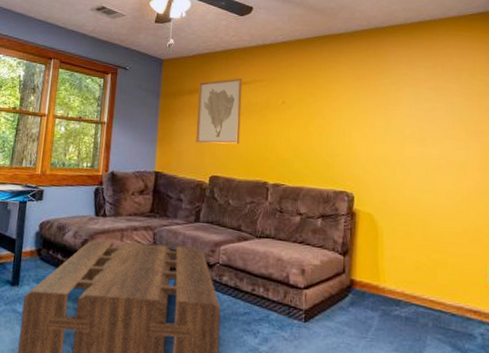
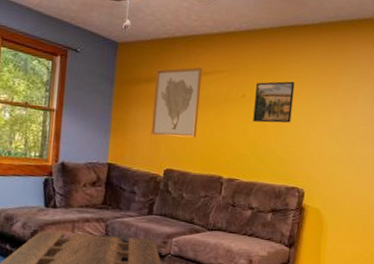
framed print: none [295,86,334,127] -> present [253,81,295,123]

